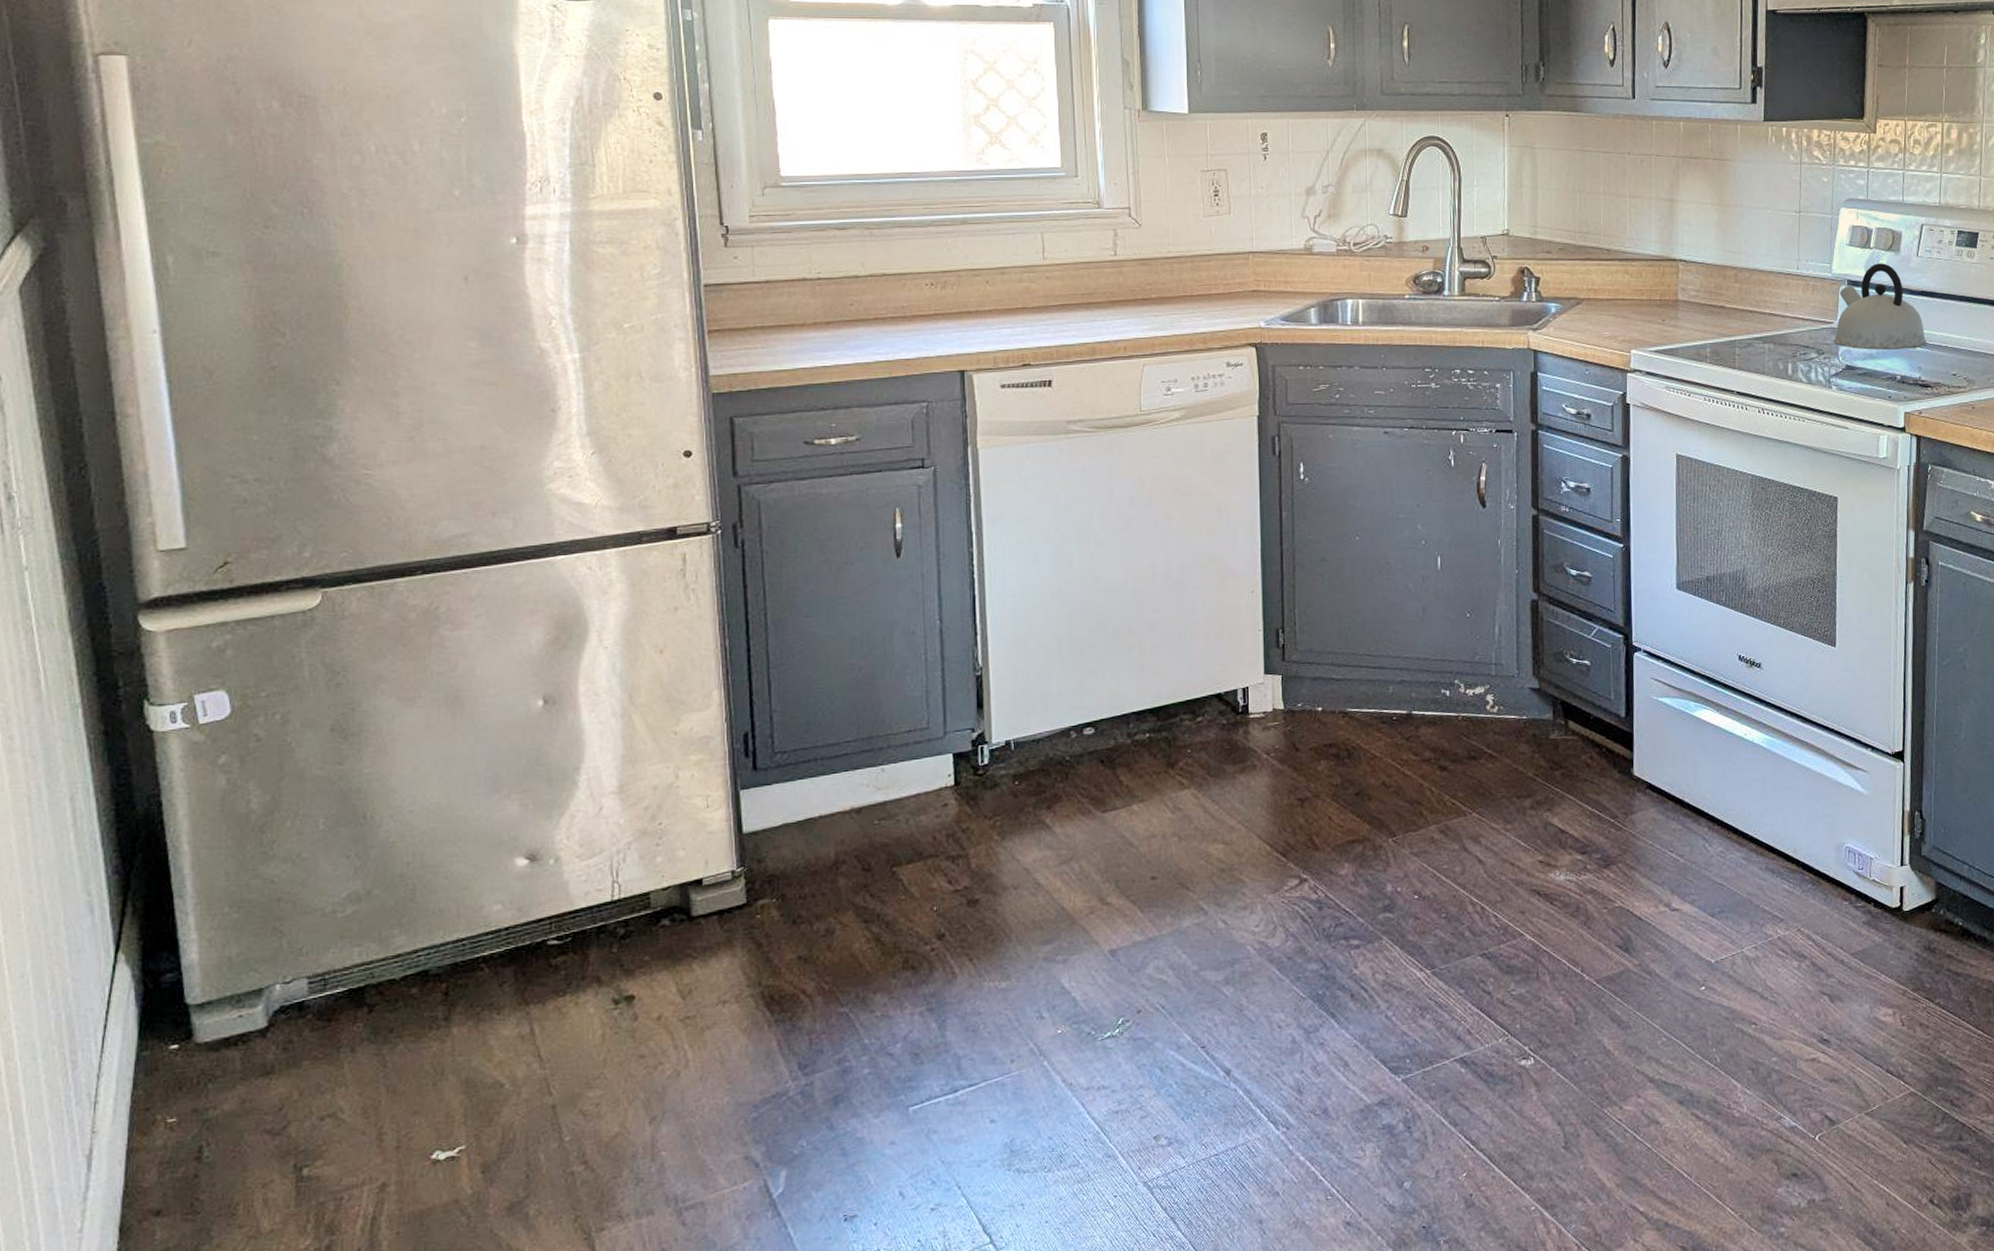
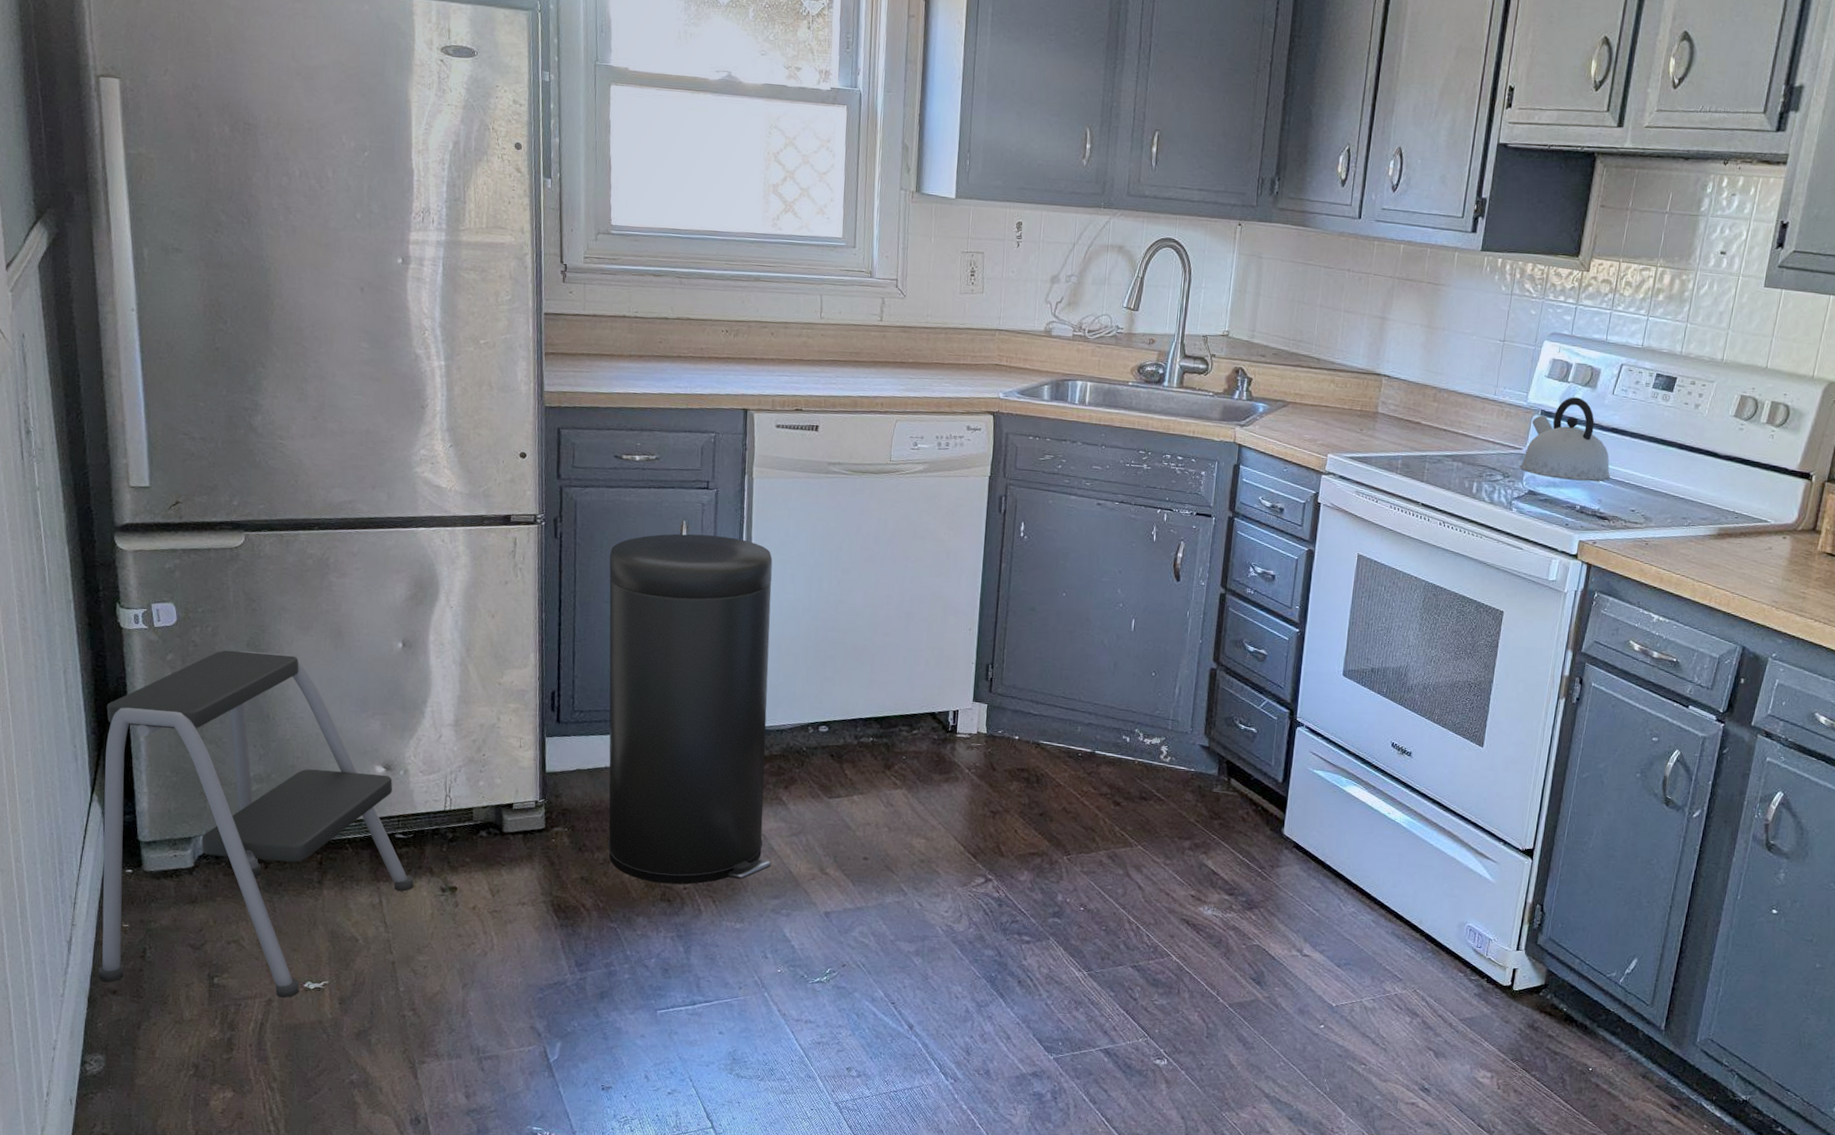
step stool: none [134,734,576,1202] -> present [98,650,414,998]
pedal bin: none [806,520,1038,949] -> present [608,533,773,884]

